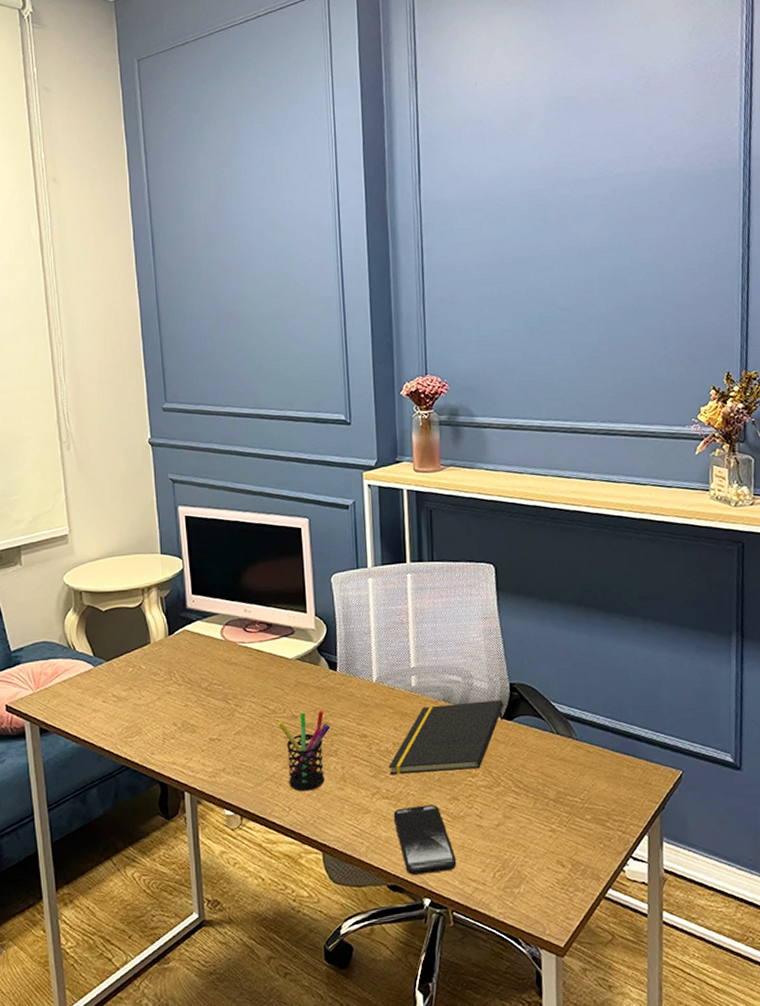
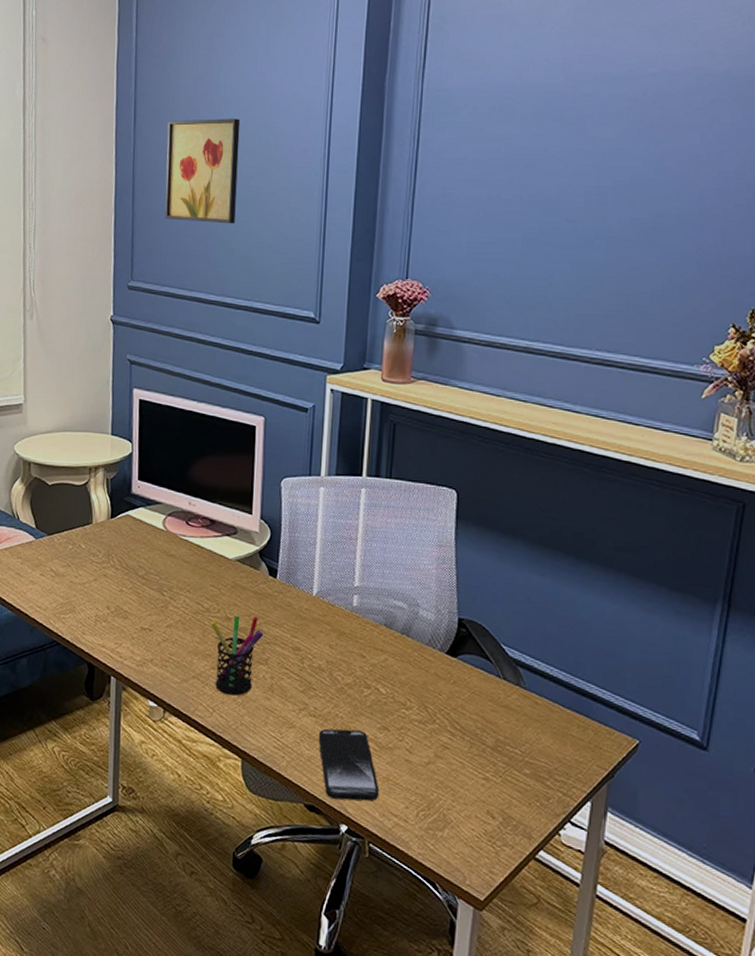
wall art: none [186,241,261,341] -> present [164,118,241,224]
notepad: present [389,700,503,775] -> none [319,629,449,702]

